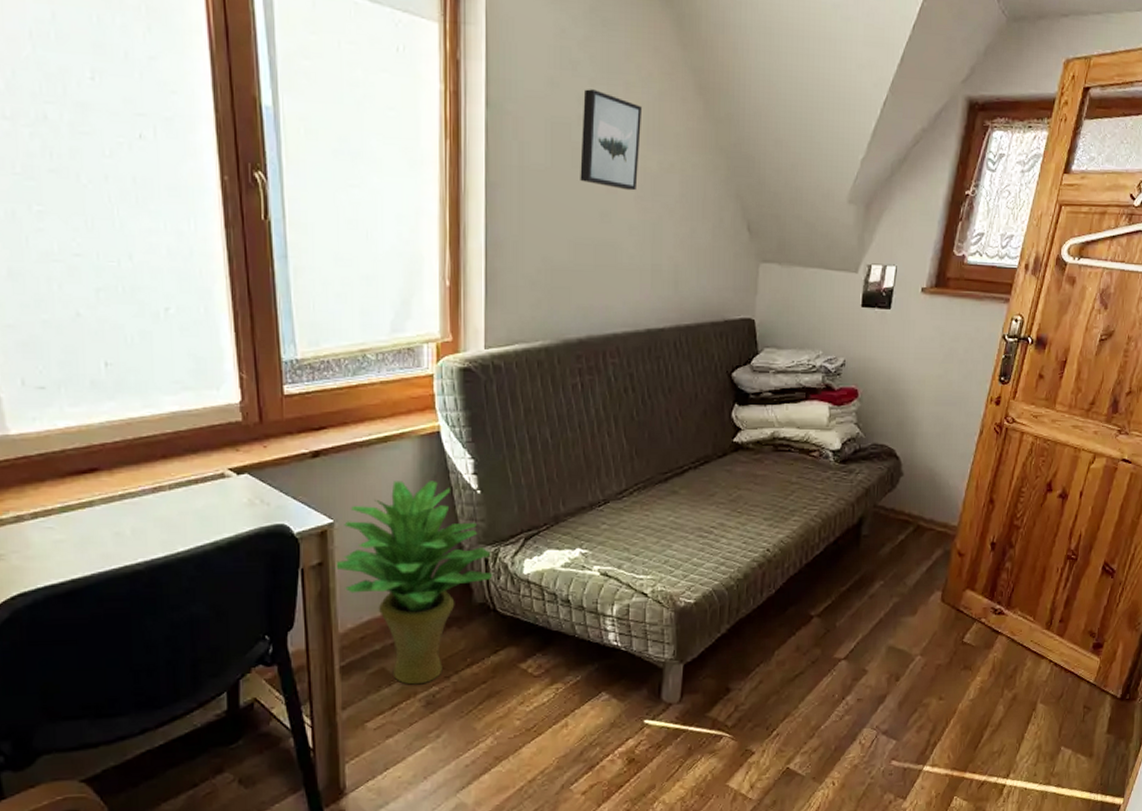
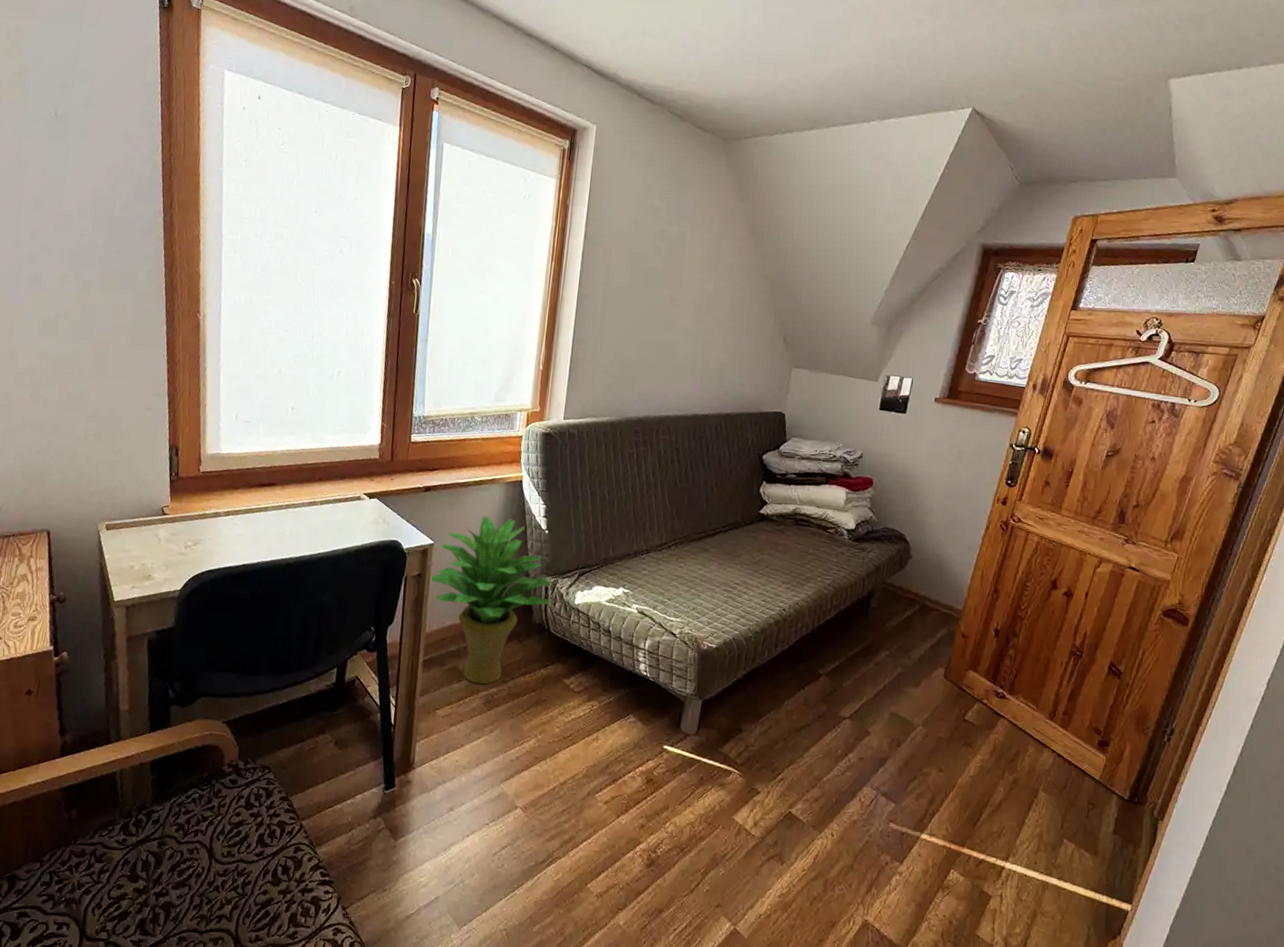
wall art: present [580,89,643,191] -> none [651,229,705,306]

